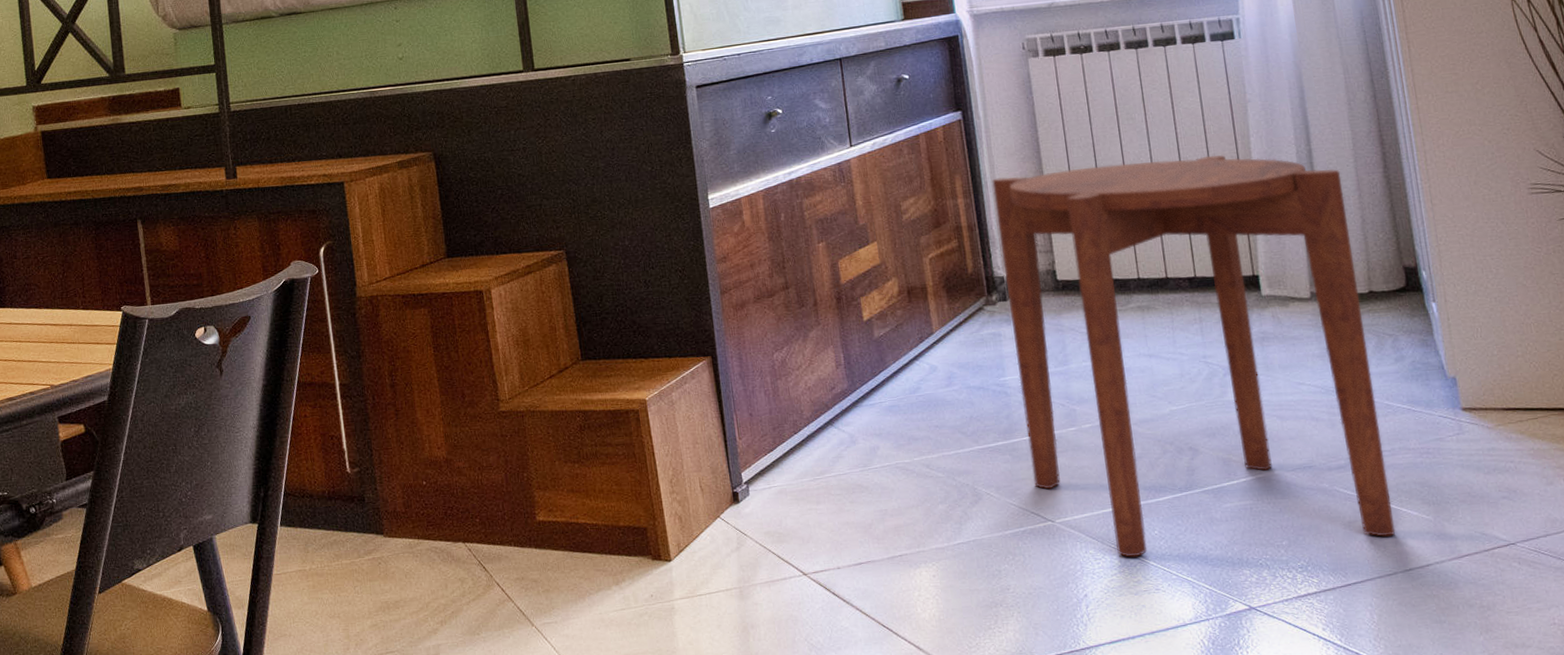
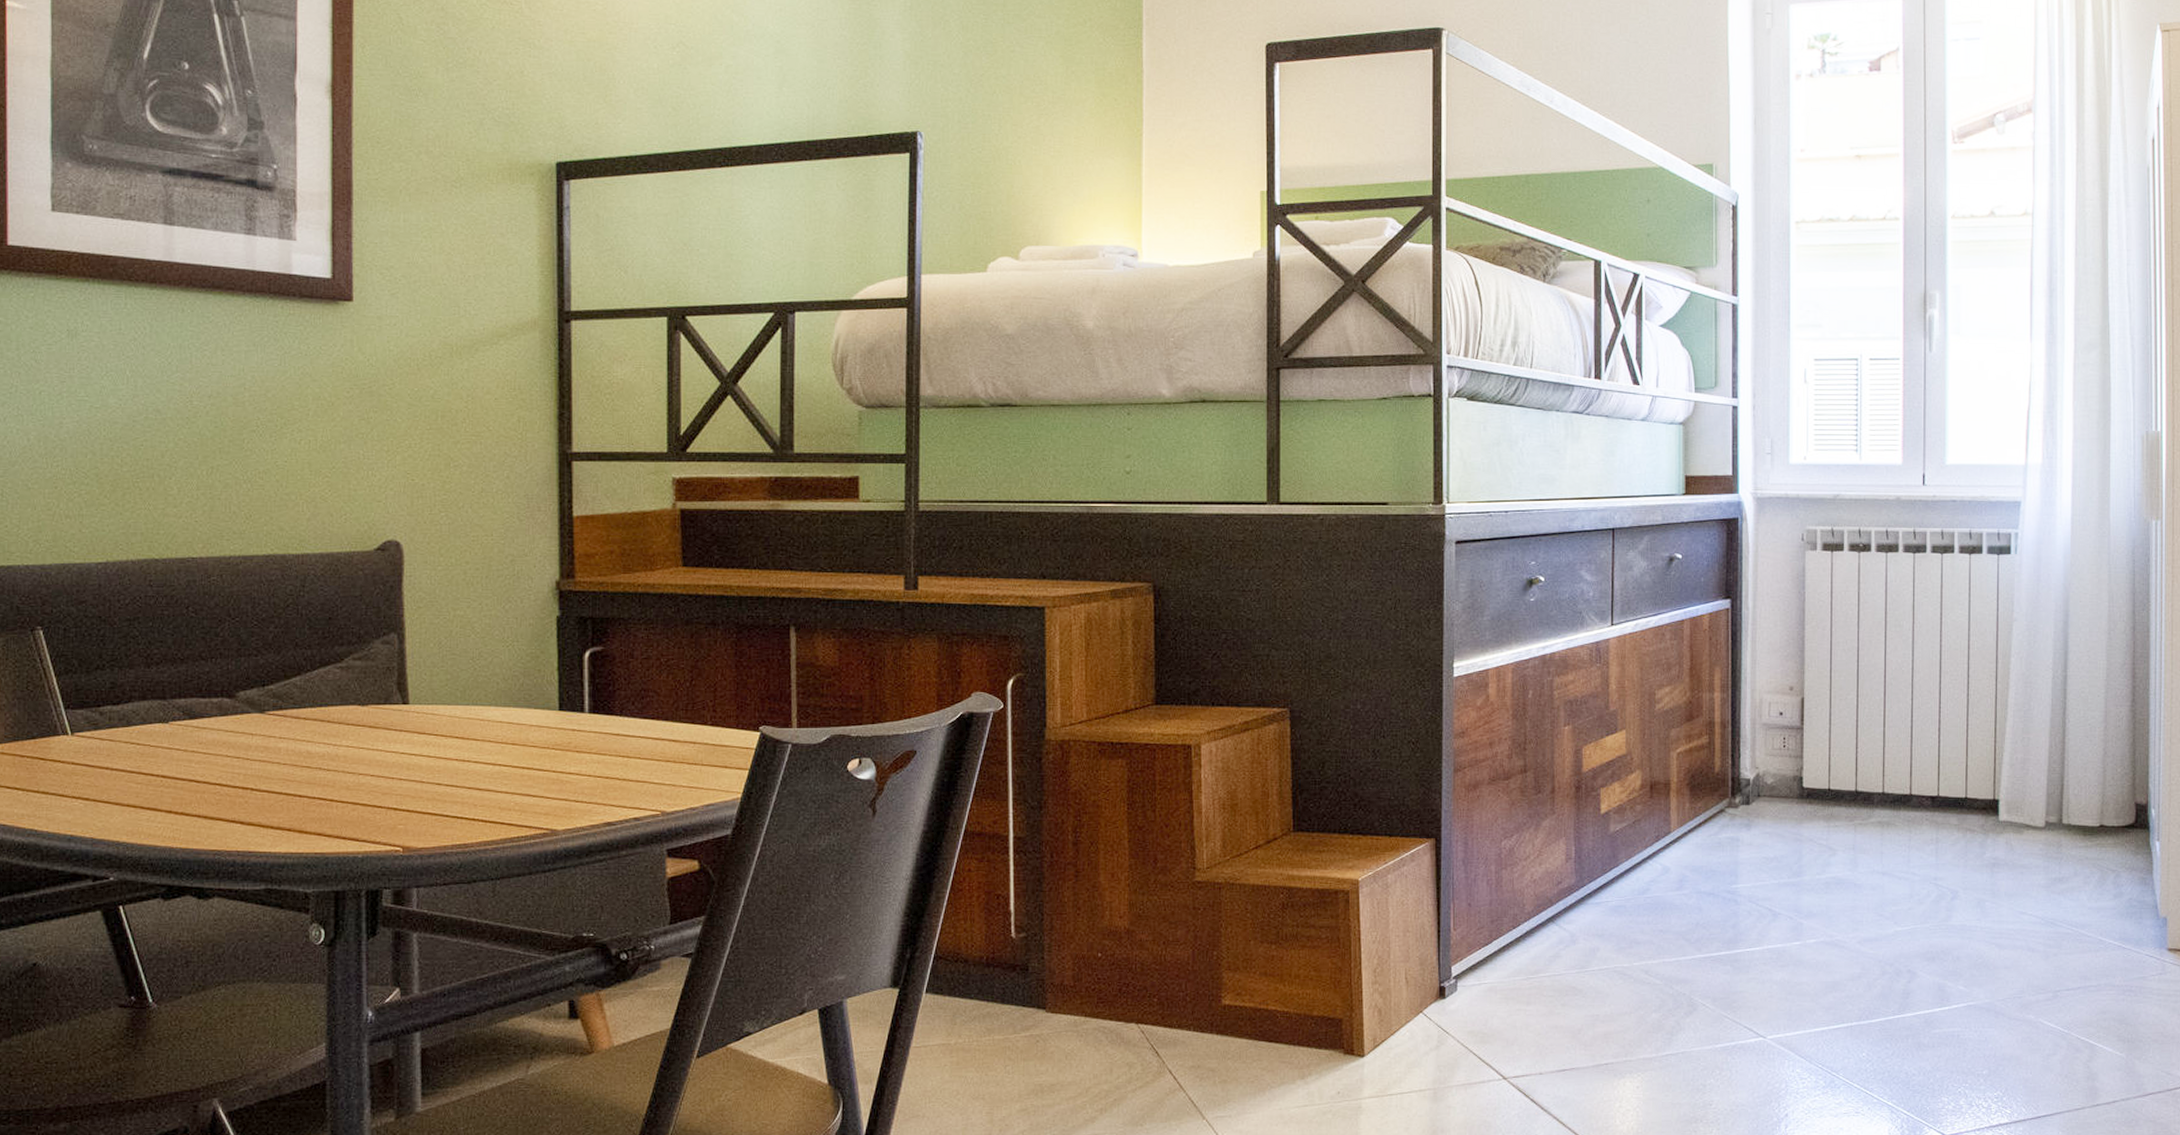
side table: present [992,154,1396,557] -> none [1751,672,2091,1079]

